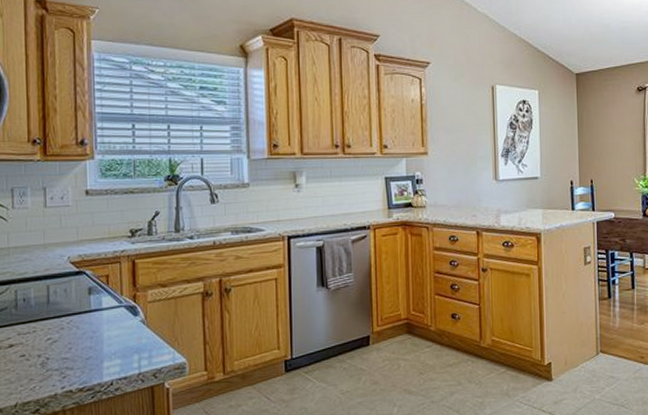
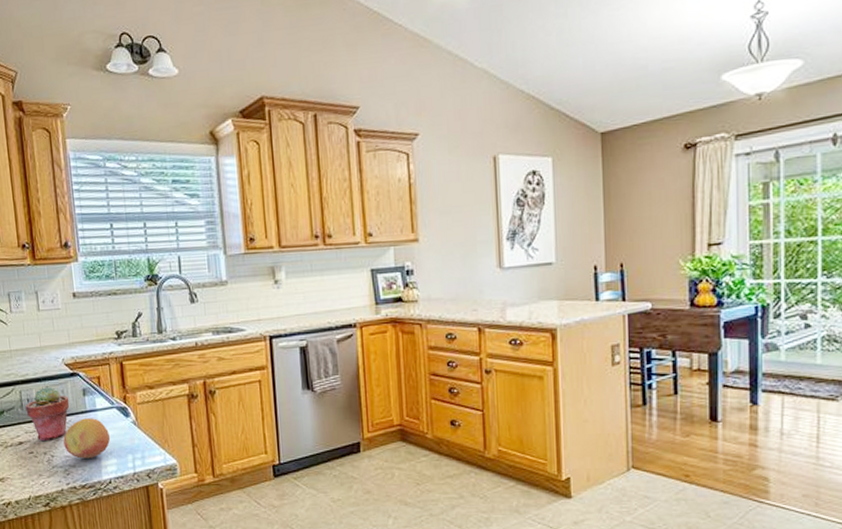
potted succulent: none [21,285,72,343] -> present [25,386,70,441]
fruit: none [62,317,116,360] -> present [63,418,111,459]

